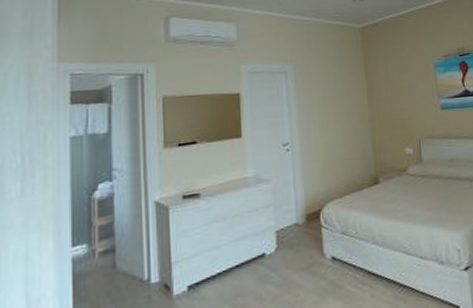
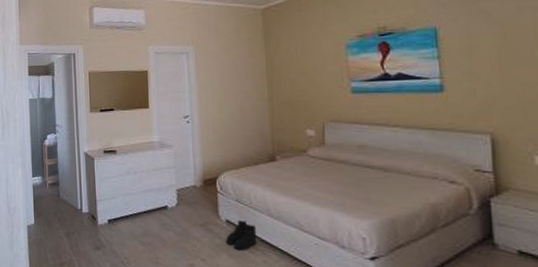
boots: none [332,254,364,289] -> present [226,220,257,250]

